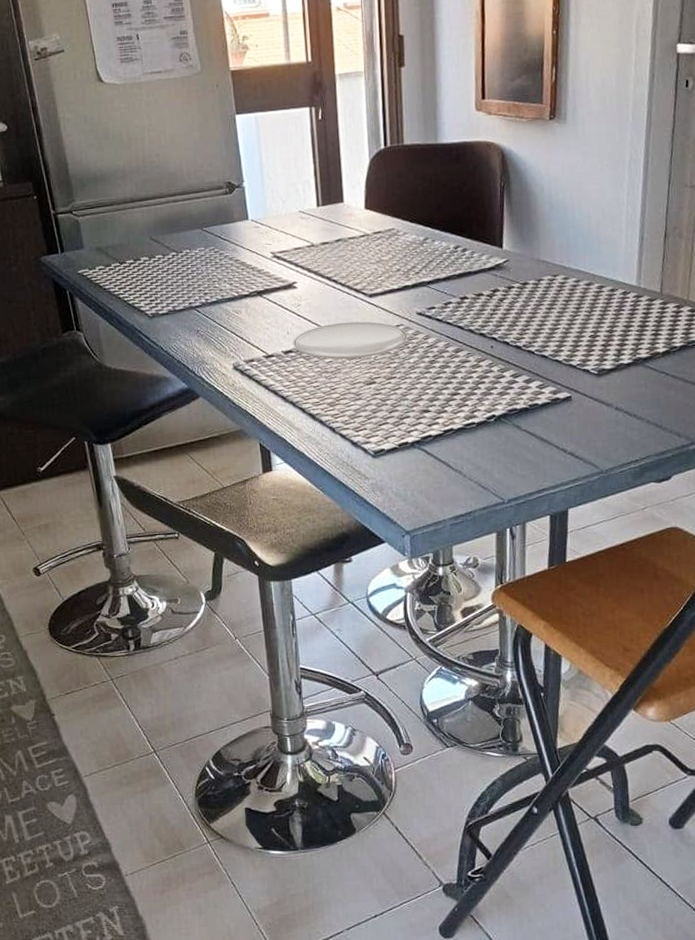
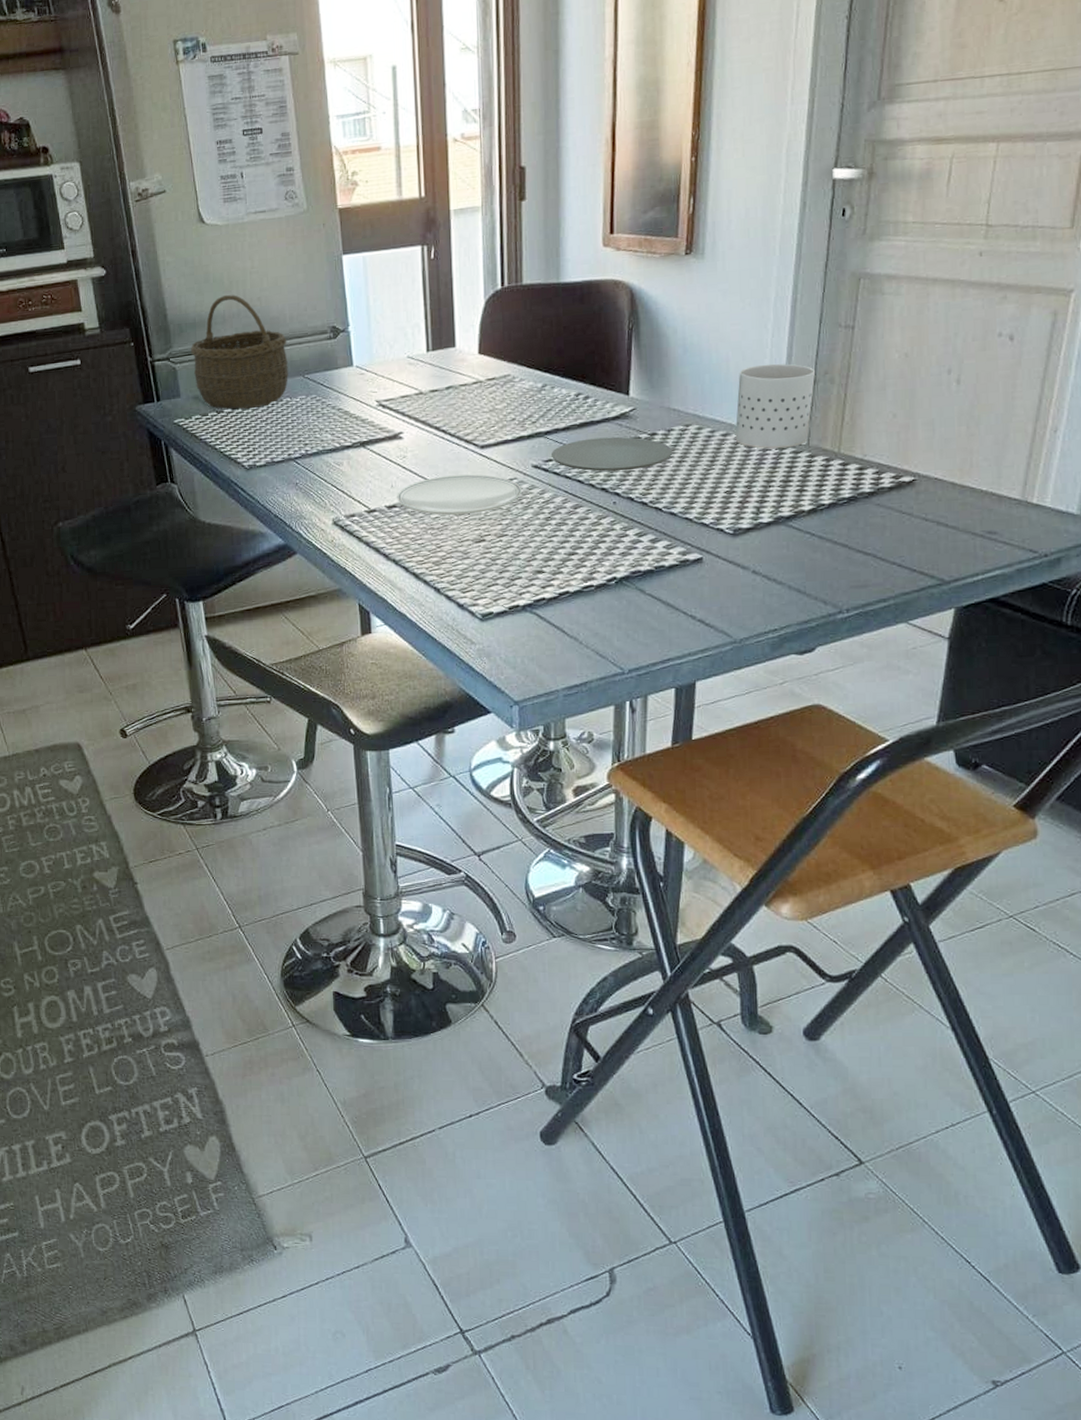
wicker basket: none [92,150,187,260] -> present [190,294,288,409]
plate: none [434,286,543,318] -> present [551,436,673,472]
mug: none [597,219,667,297] -> present [735,363,816,449]

